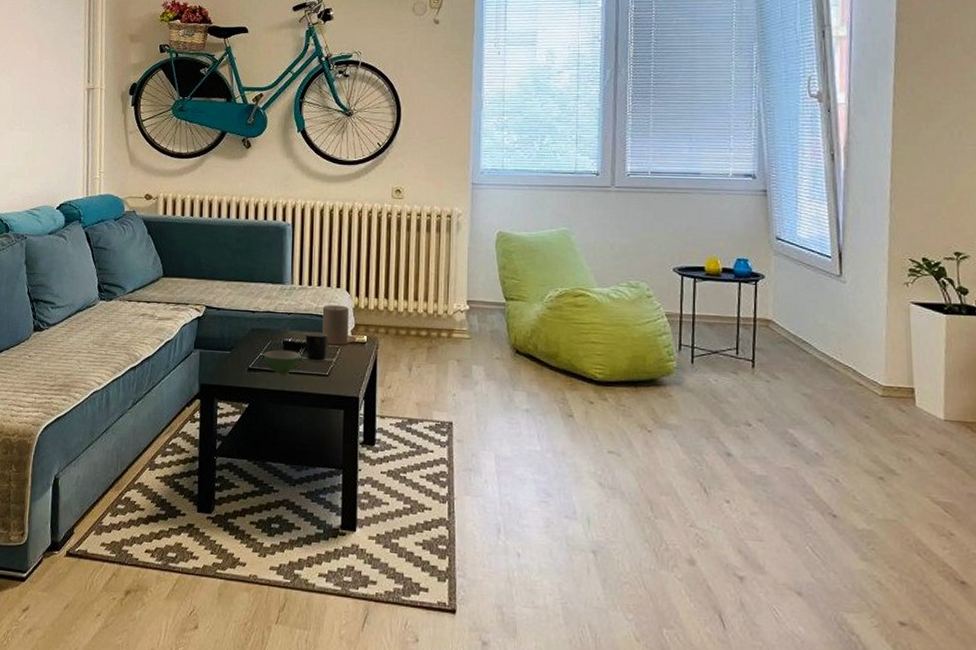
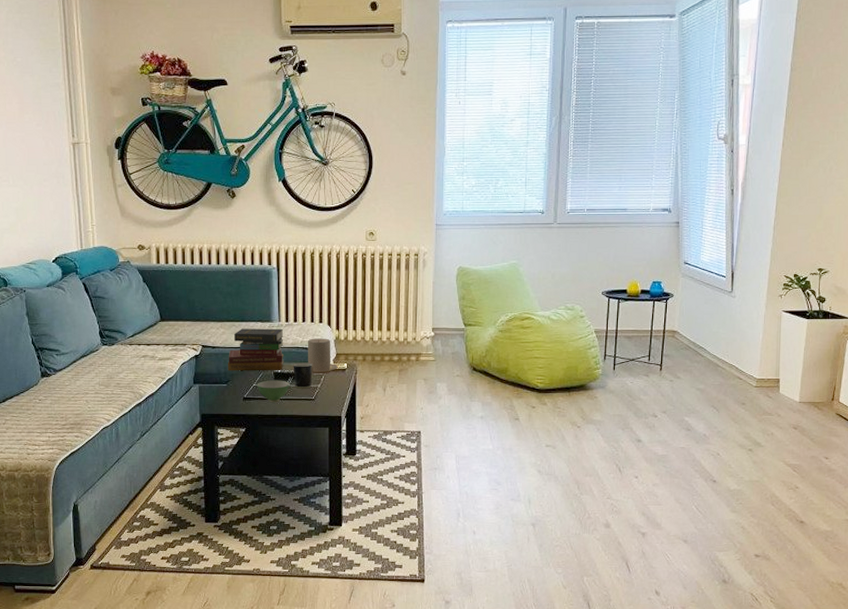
books: none [232,289,297,340] -> present [227,328,284,371]

